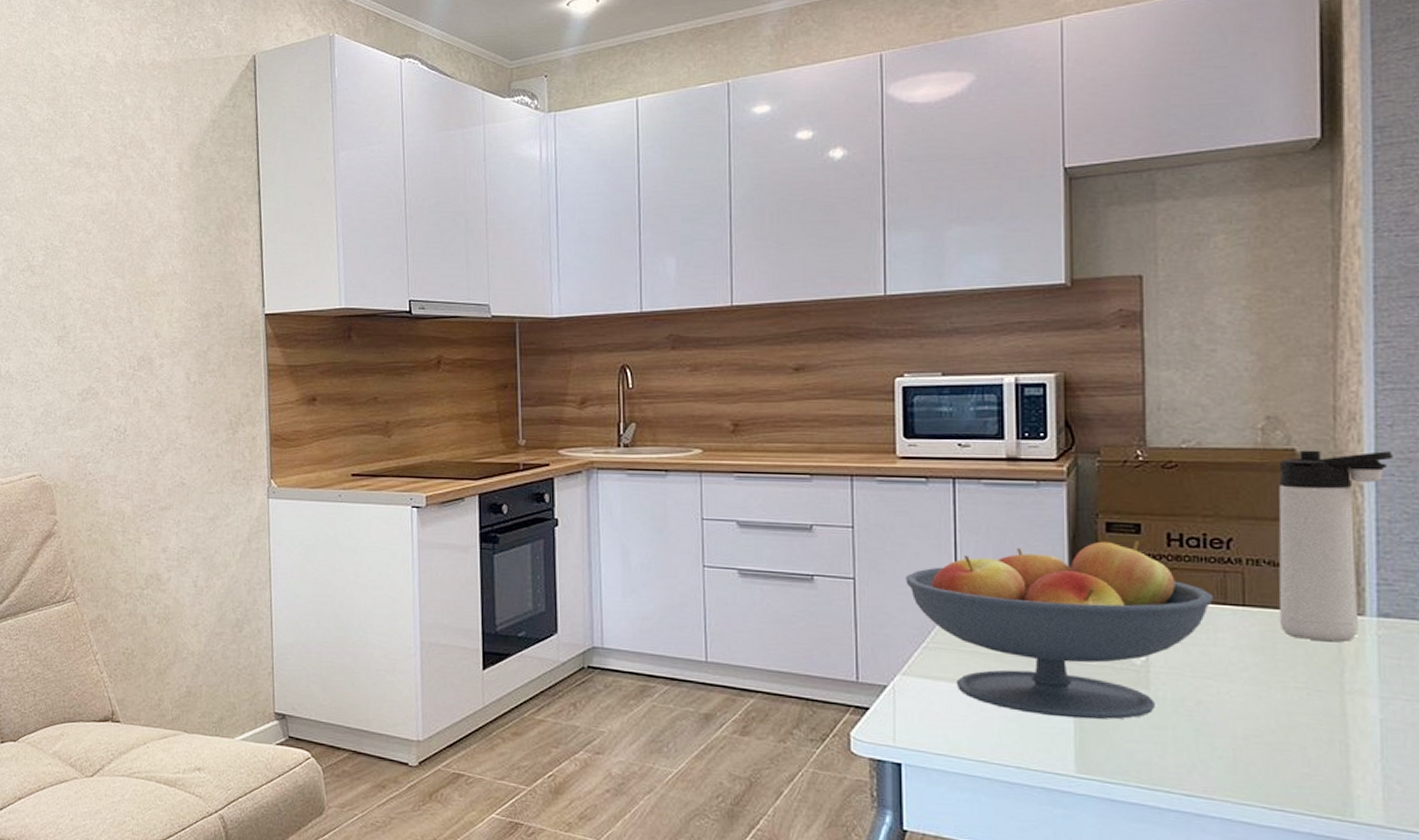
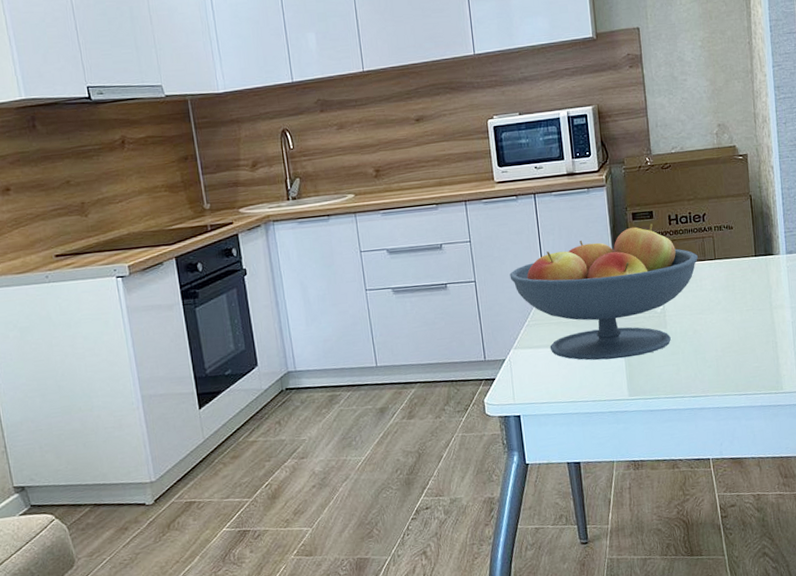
thermos bottle: present [1278,450,1392,642] -> none [728,141,787,276]

